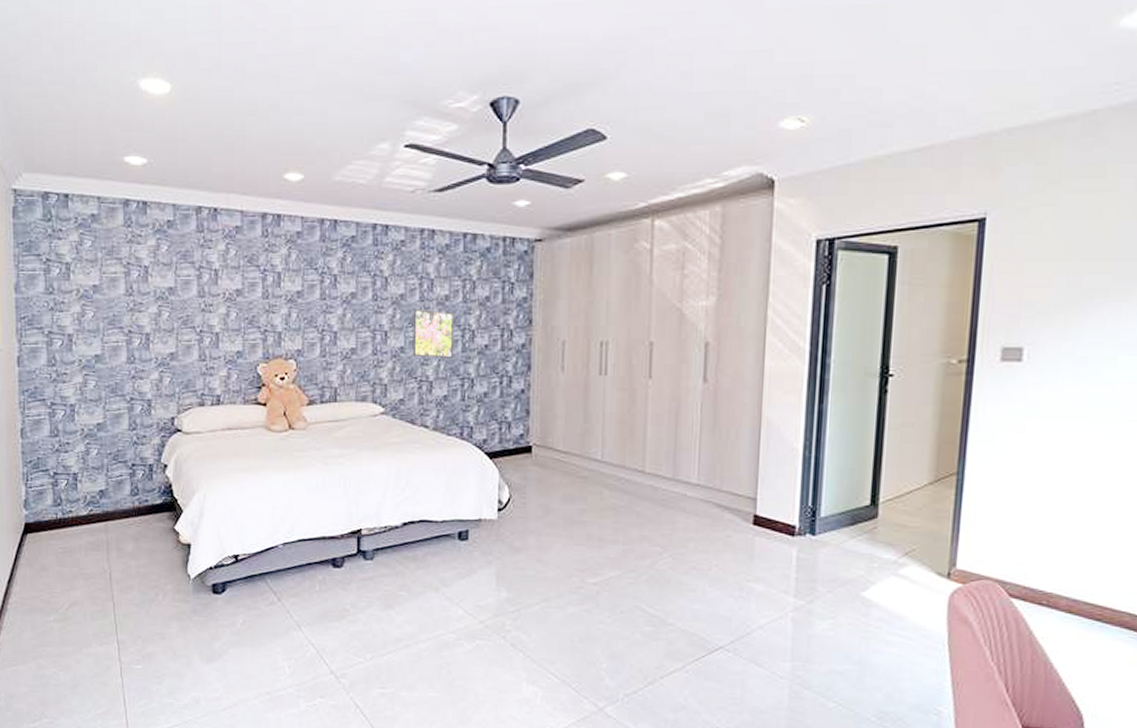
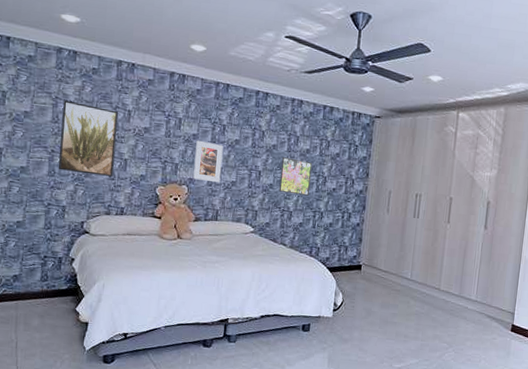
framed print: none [137,266,203,357] -> present [58,100,118,177]
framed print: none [300,298,336,352] -> present [192,140,223,183]

